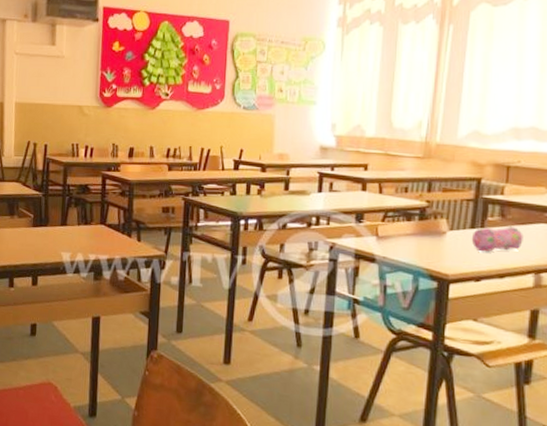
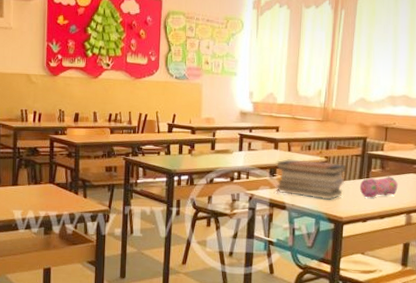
book stack: none [363,203,454,253] -> present [275,159,347,200]

